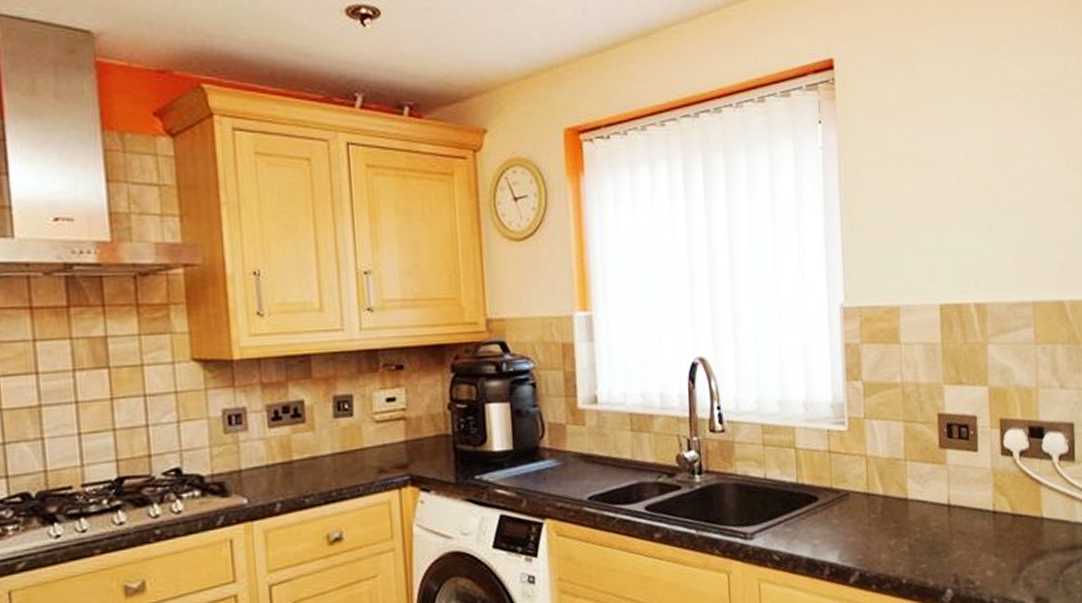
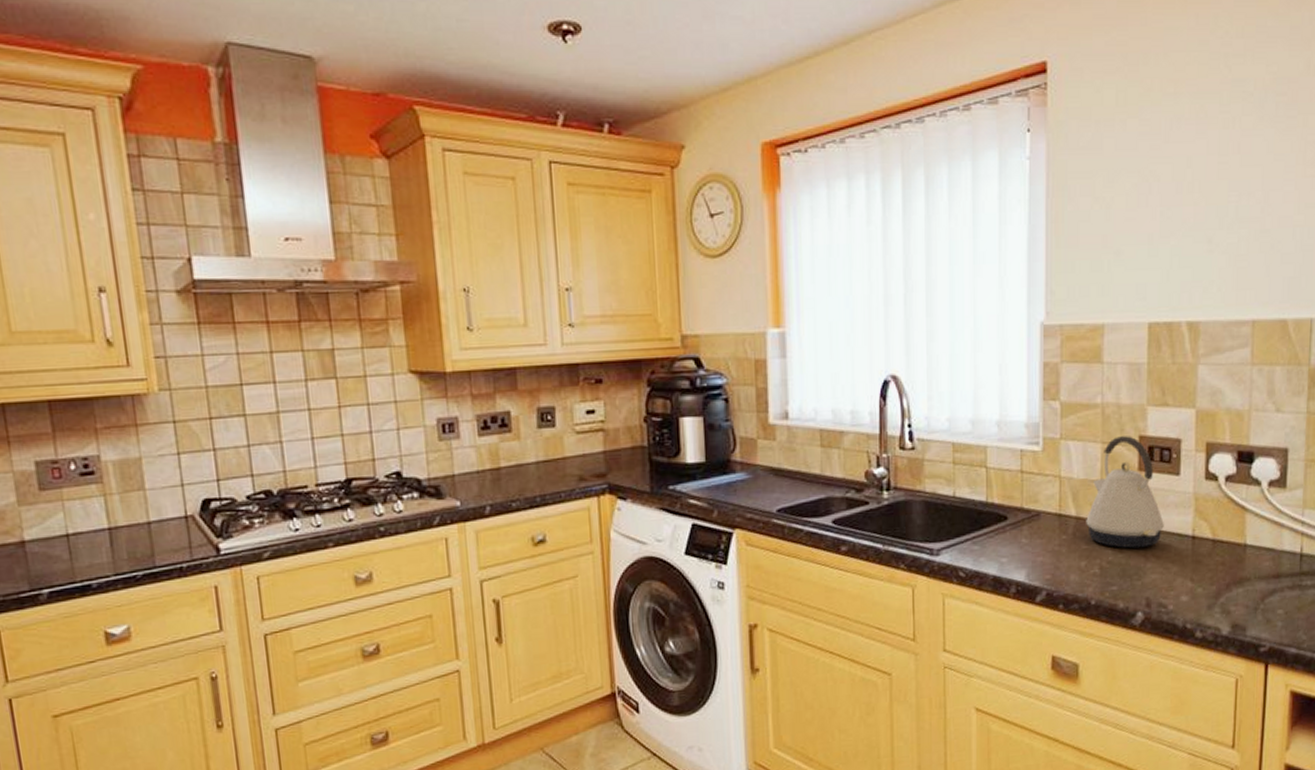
kettle: none [893,414,966,526] -> present [1086,436,1164,549]

